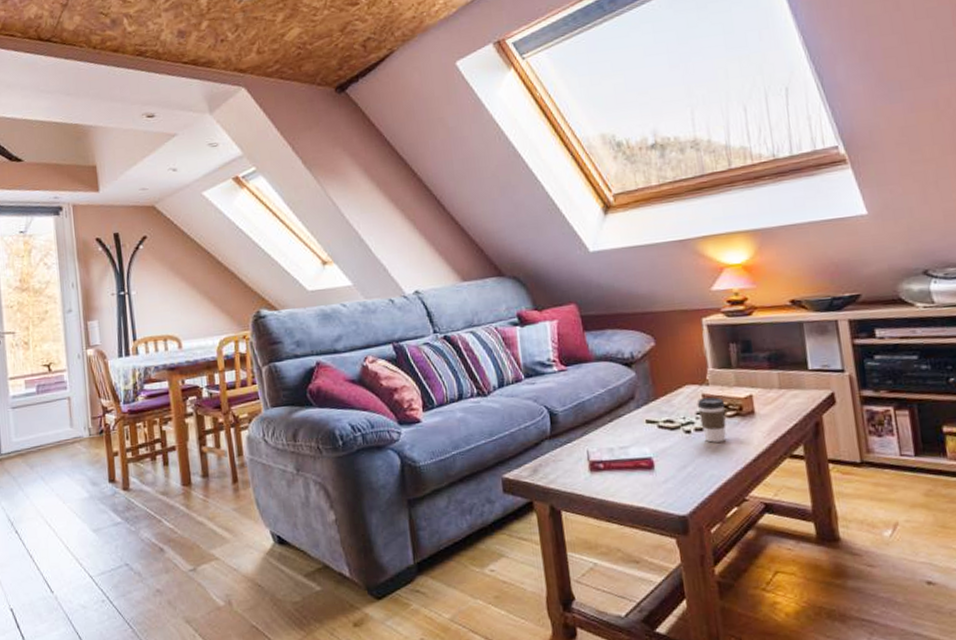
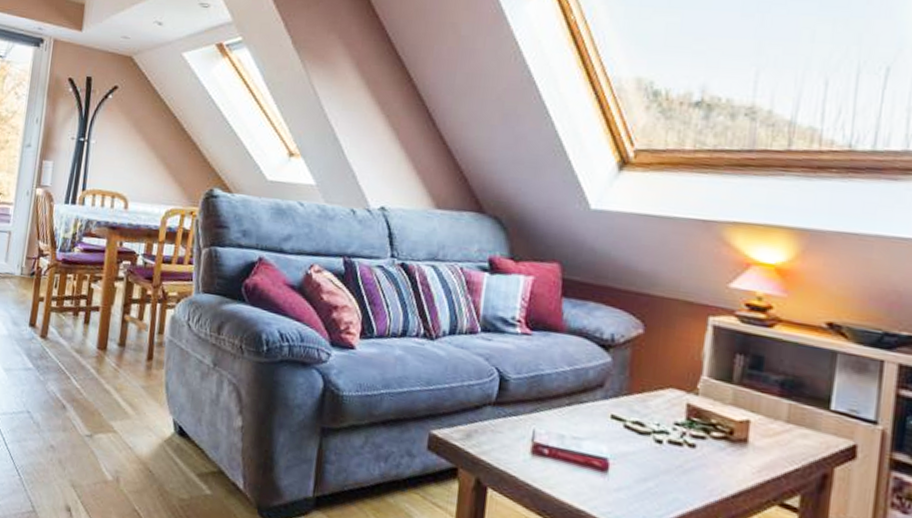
coffee cup: present [697,397,727,443] -> none [677,408,713,465]

